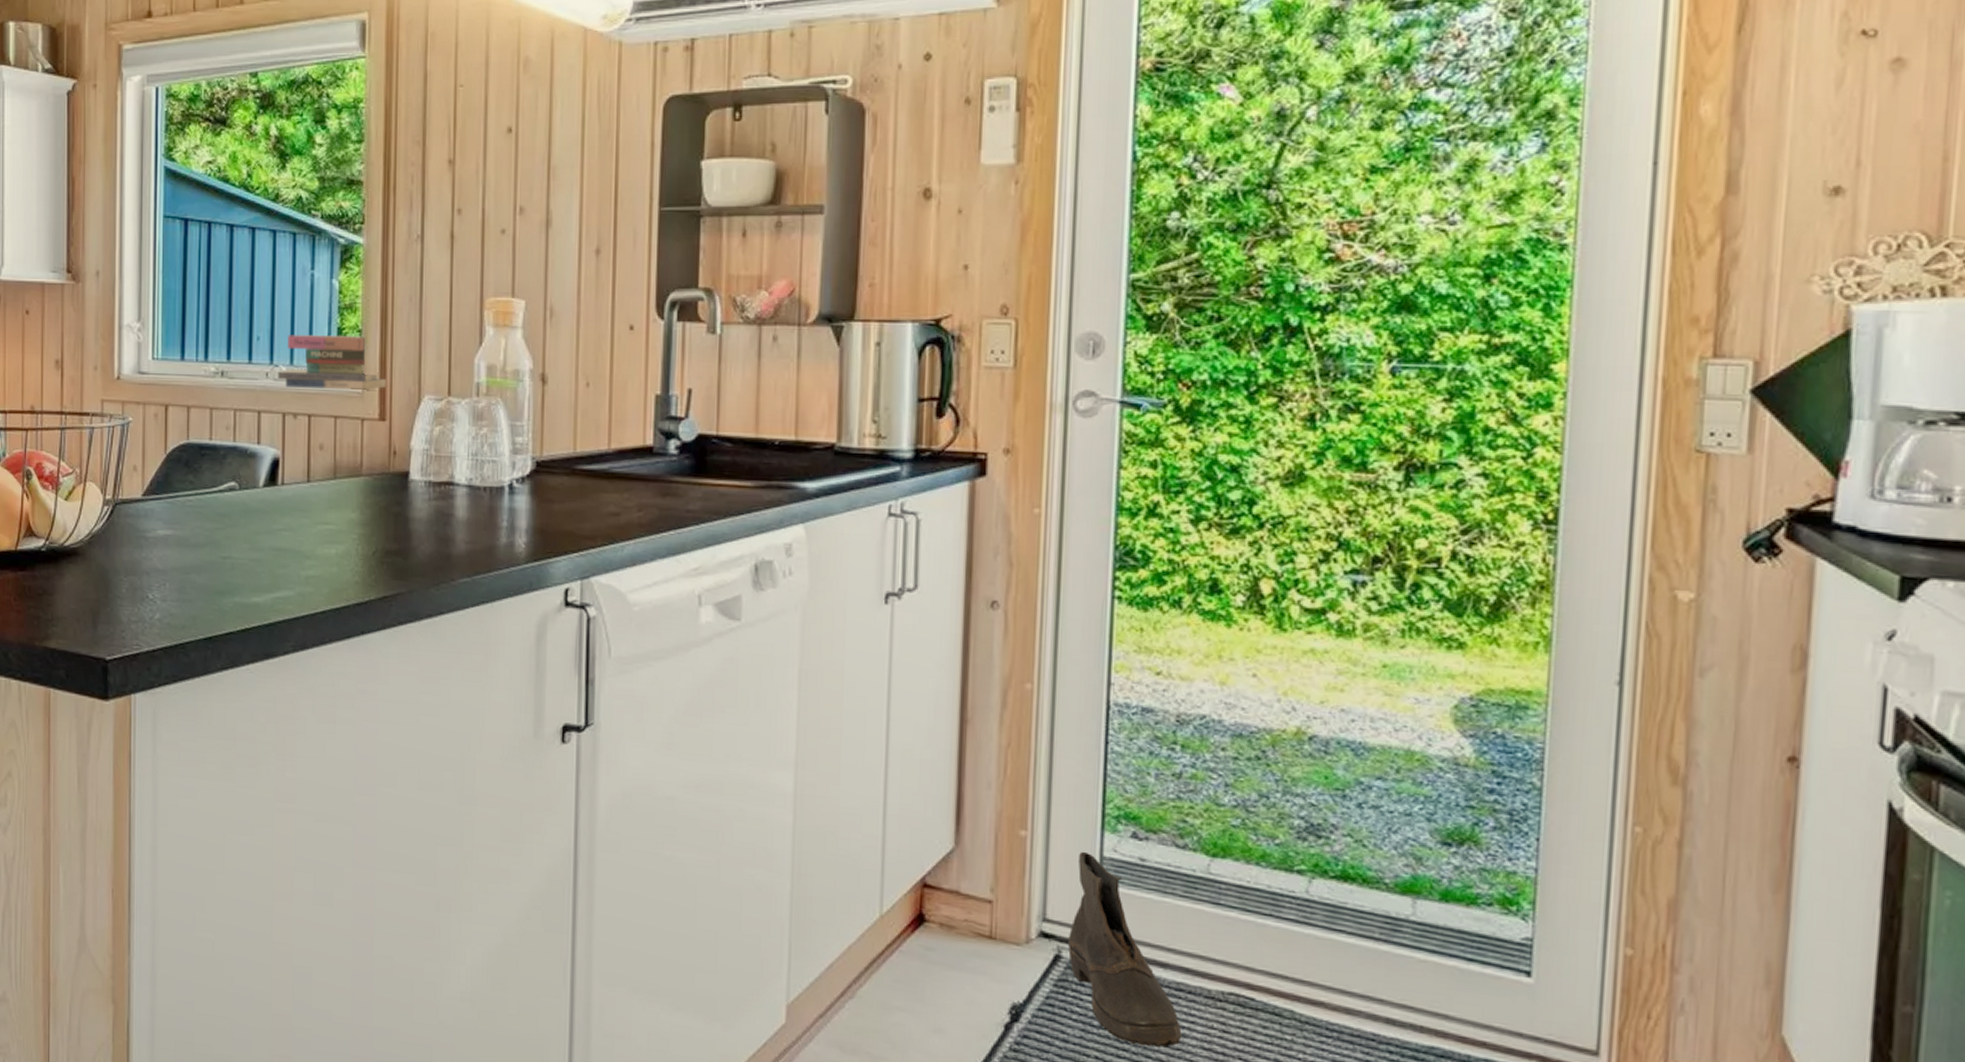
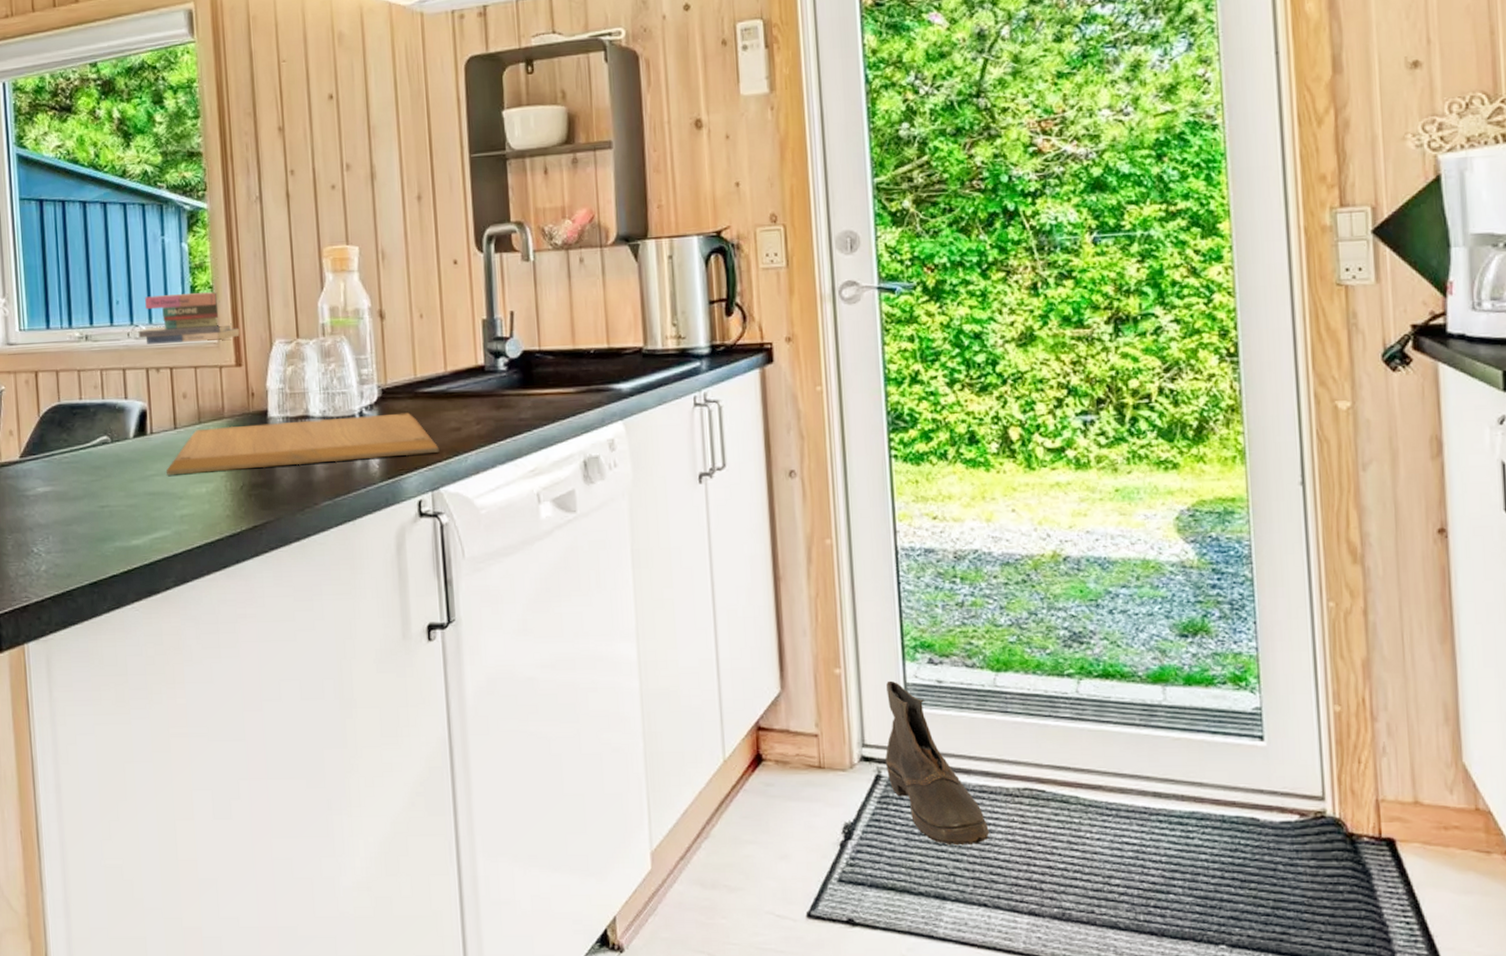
chopping board: none [295,485,594,538] -> present [166,412,439,476]

